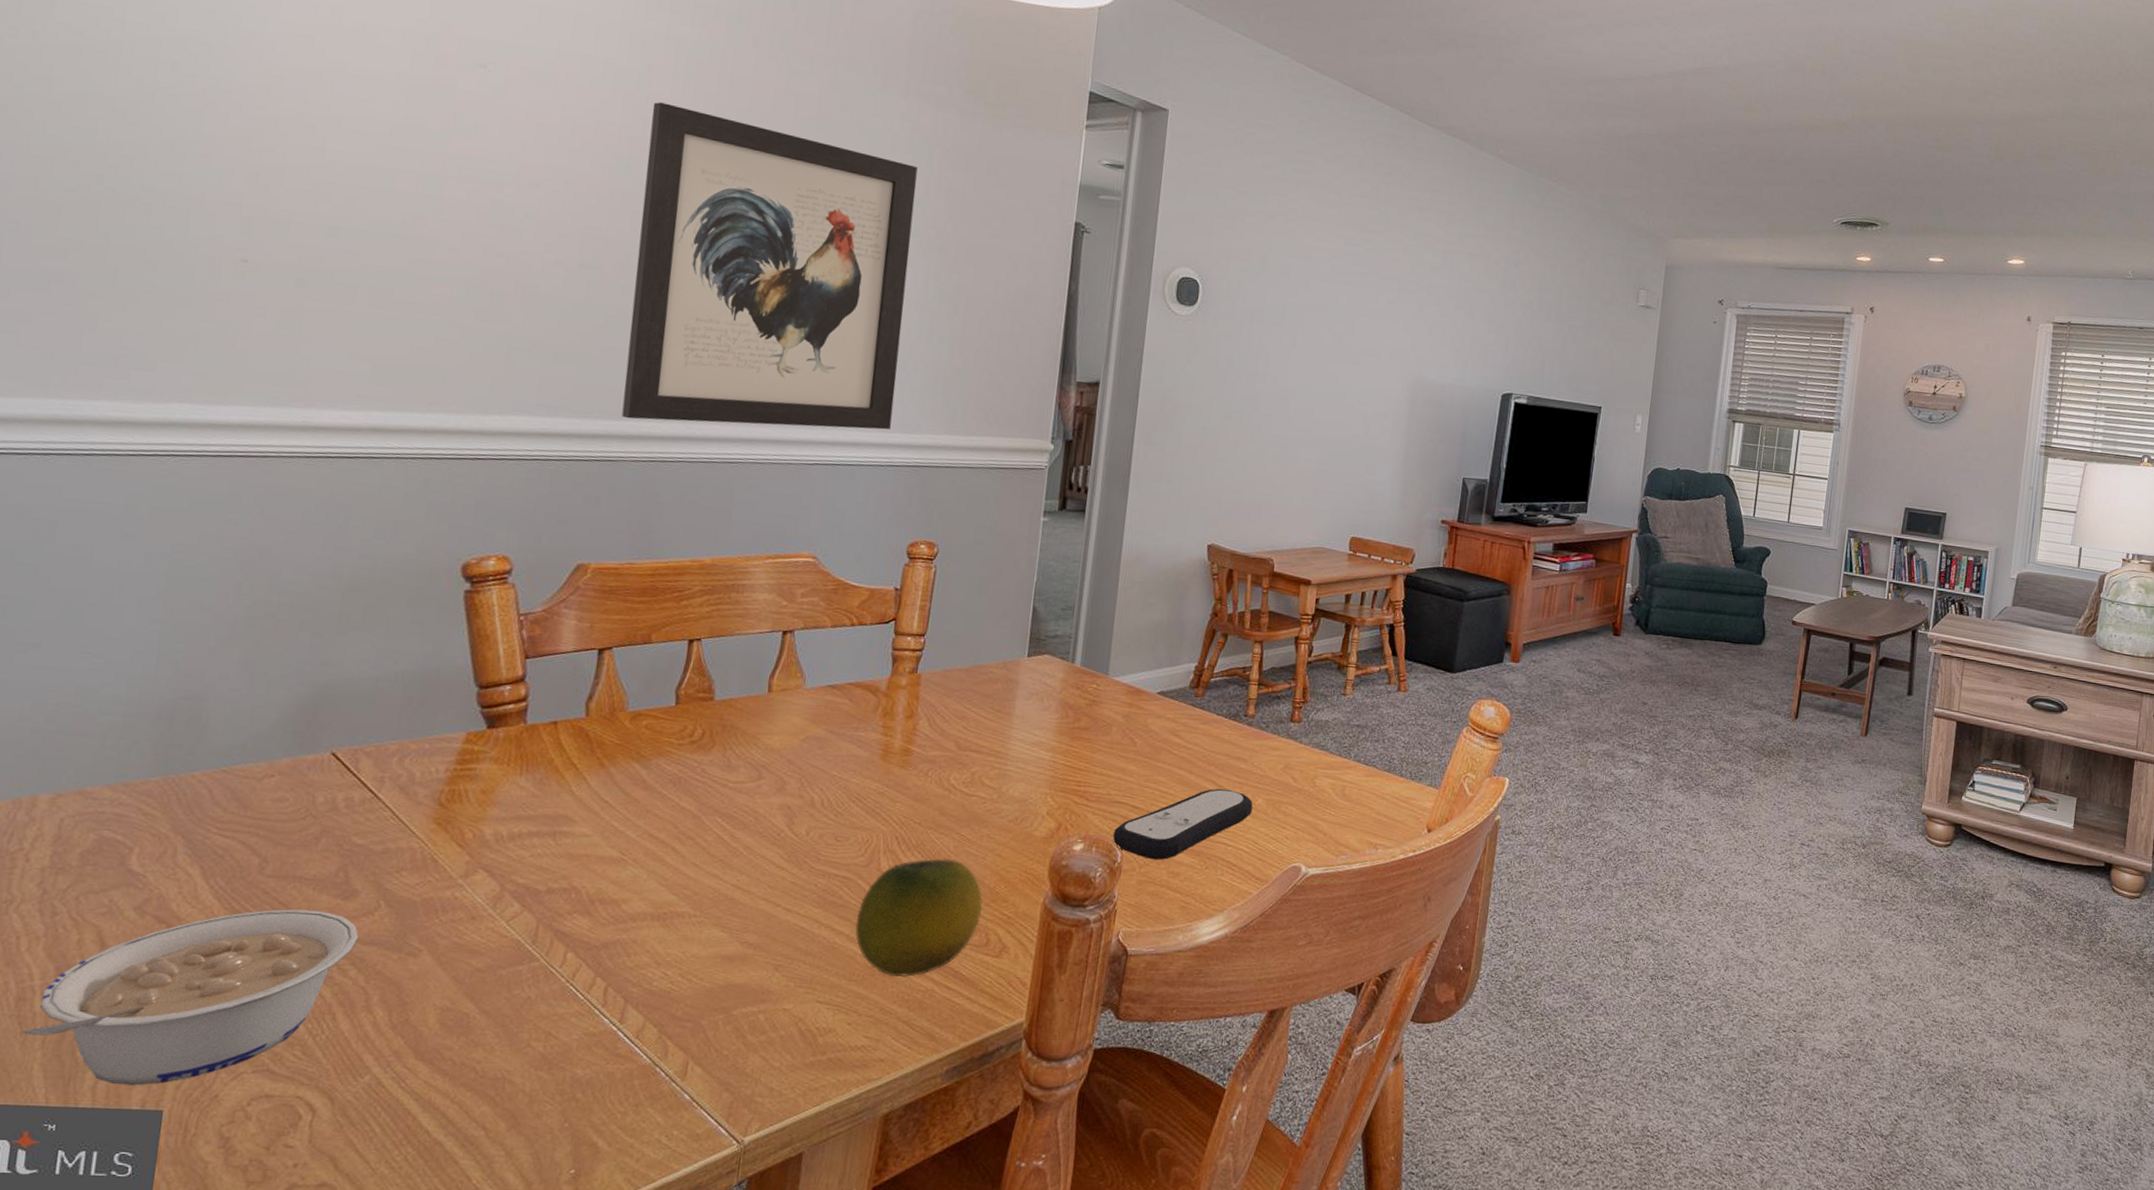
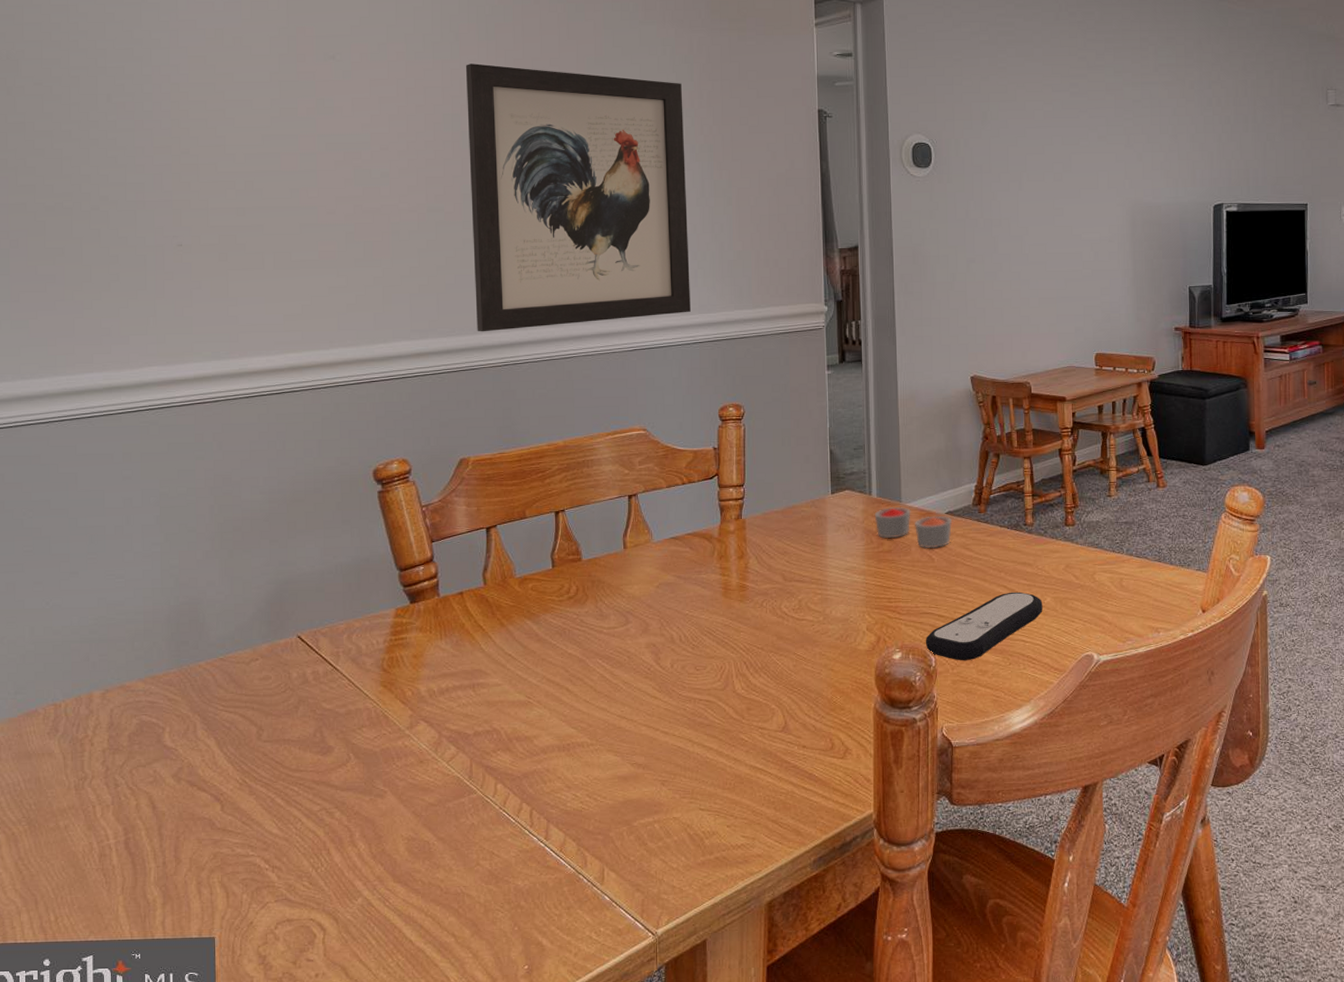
legume: present [22,909,358,1086] -> none [107,766,337,919]
fruit: present [855,858,983,977] -> none [721,677,824,783]
candle: none [1074,679,1164,731] -> present [874,506,953,549]

